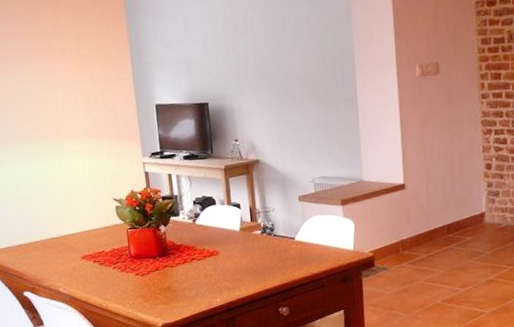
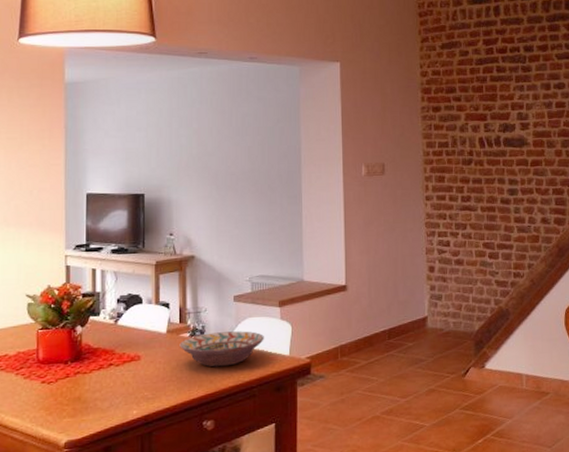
decorative bowl: none [252,228,329,261] -> present [179,331,264,367]

